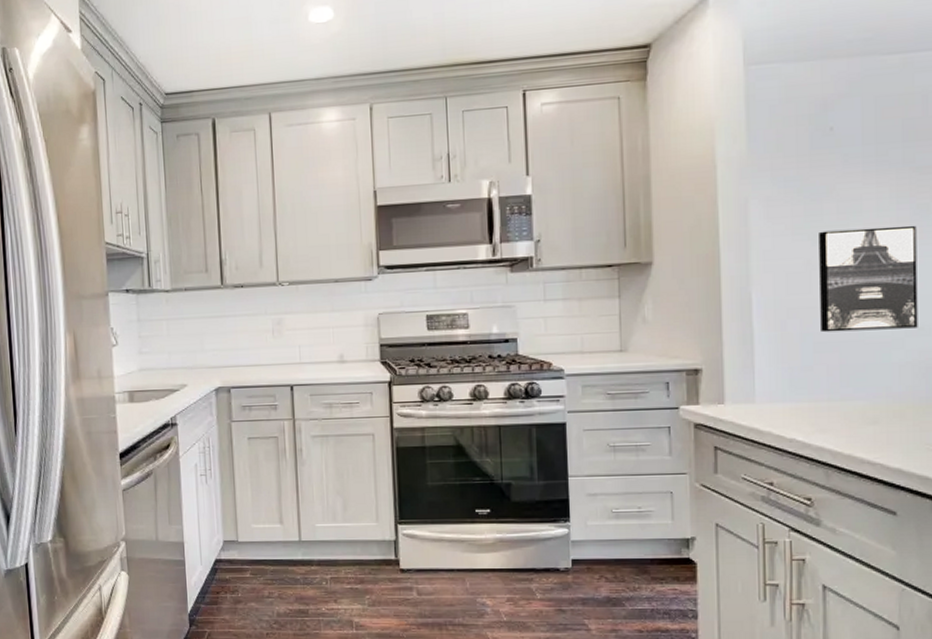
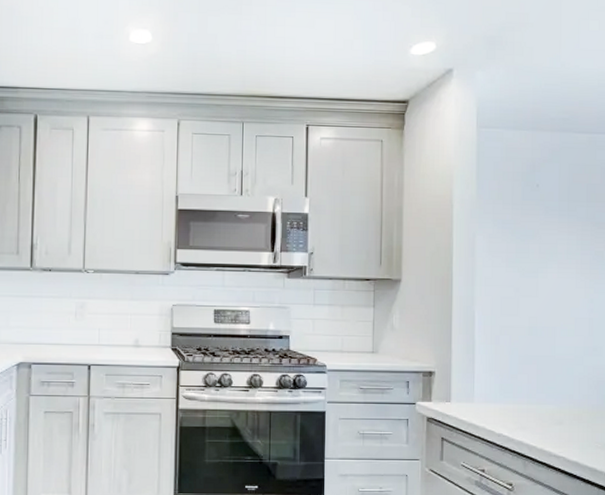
wall art: present [819,225,918,333] -> none [524,266,594,349]

